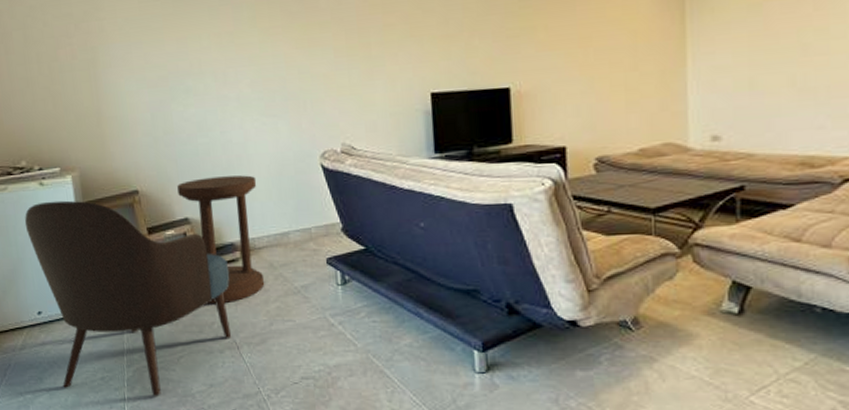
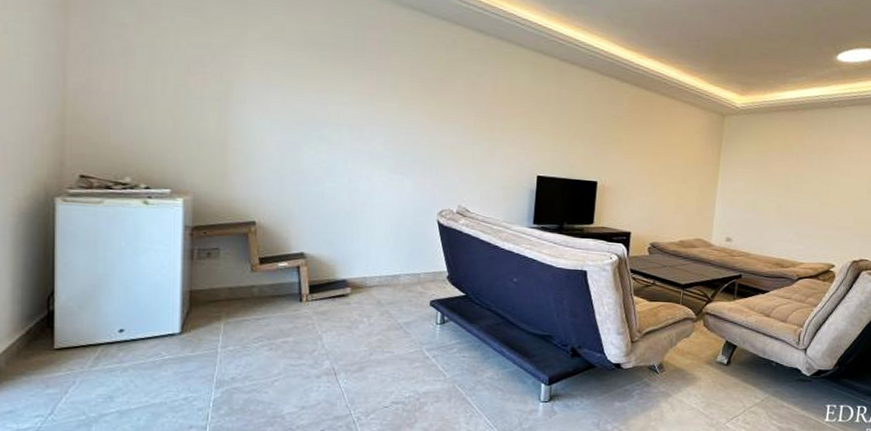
armchair: present [24,200,232,397] -> none [118,220,338,418]
side table: present [177,175,265,304] -> none [297,218,377,334]

